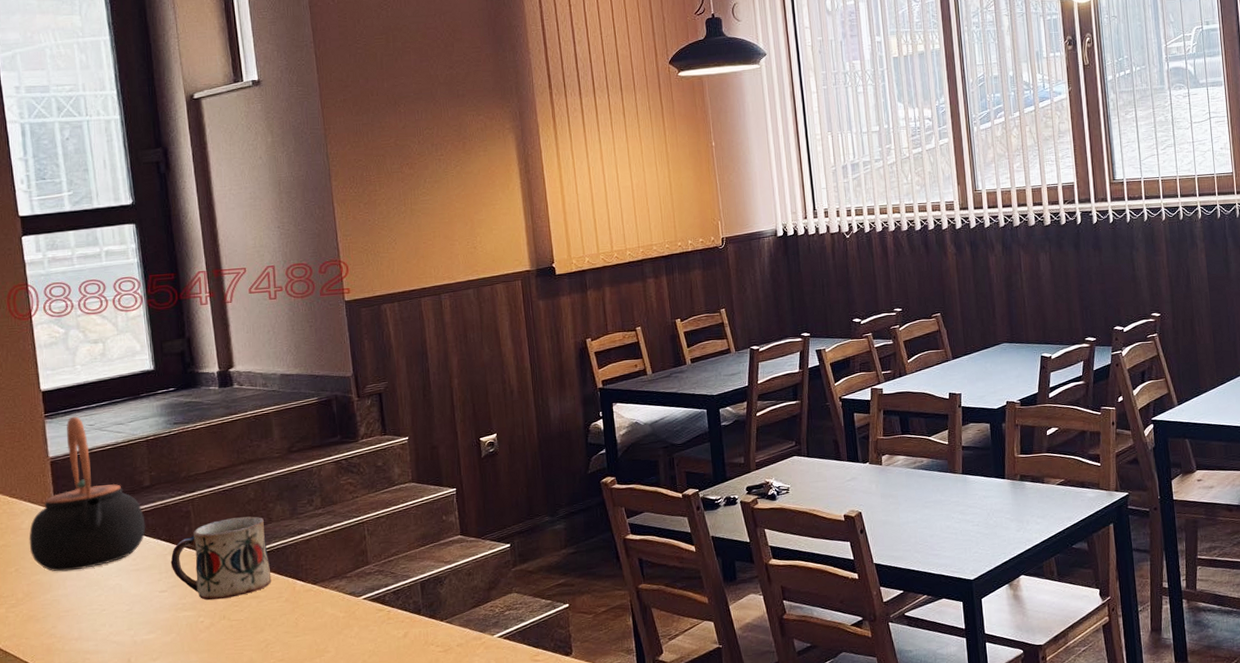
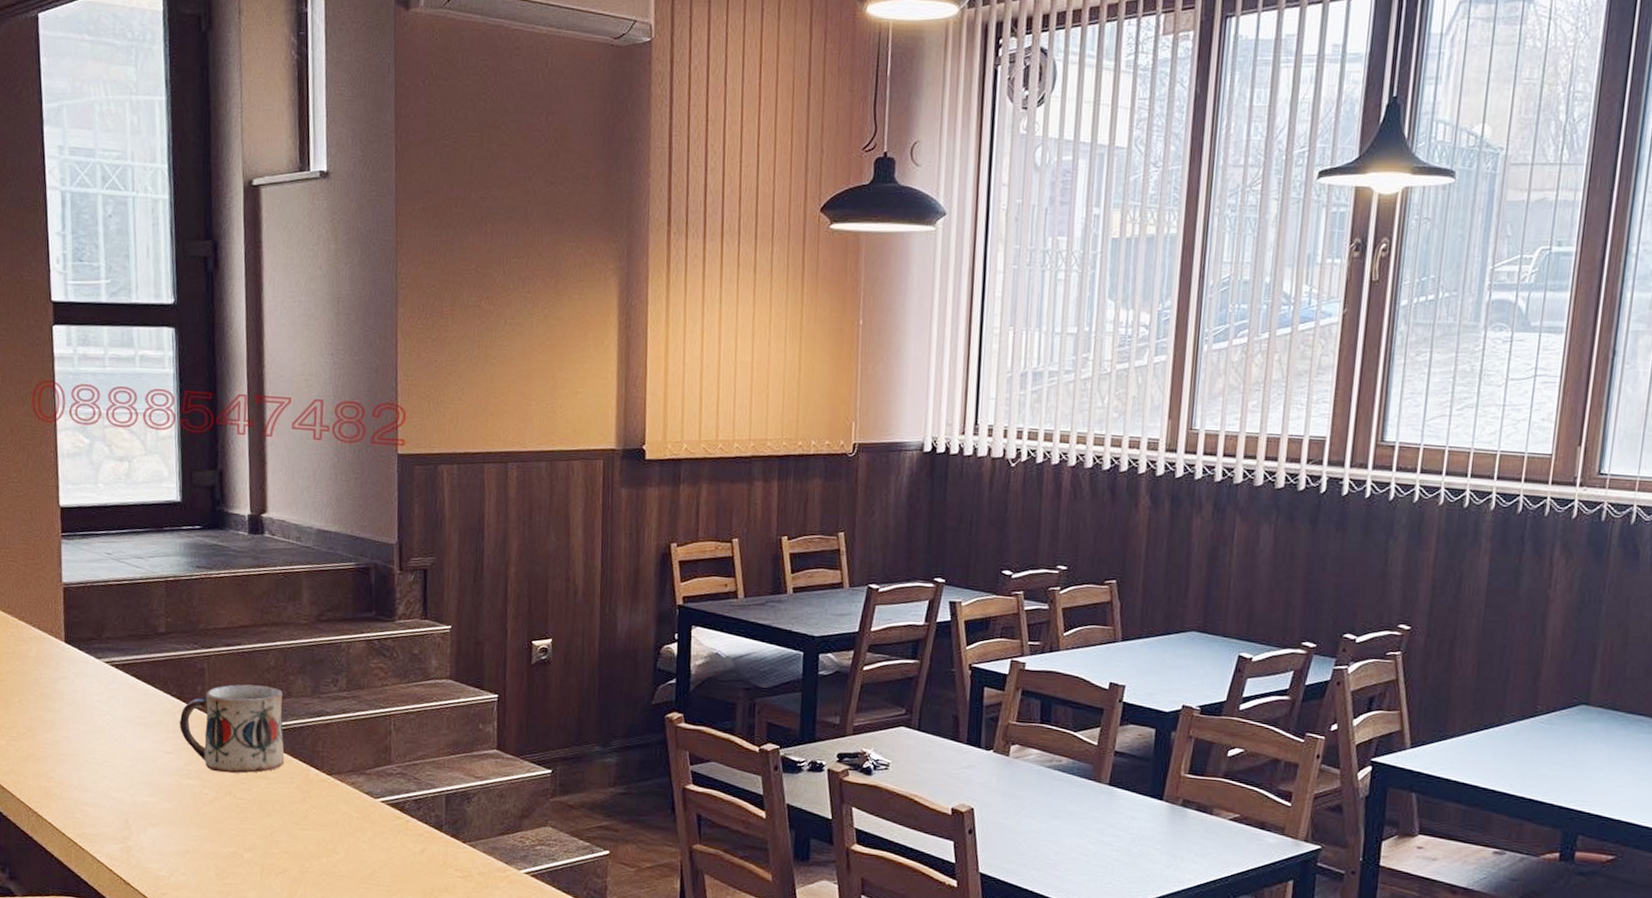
teapot: present [29,416,146,572] -> none [35,541,157,713]

